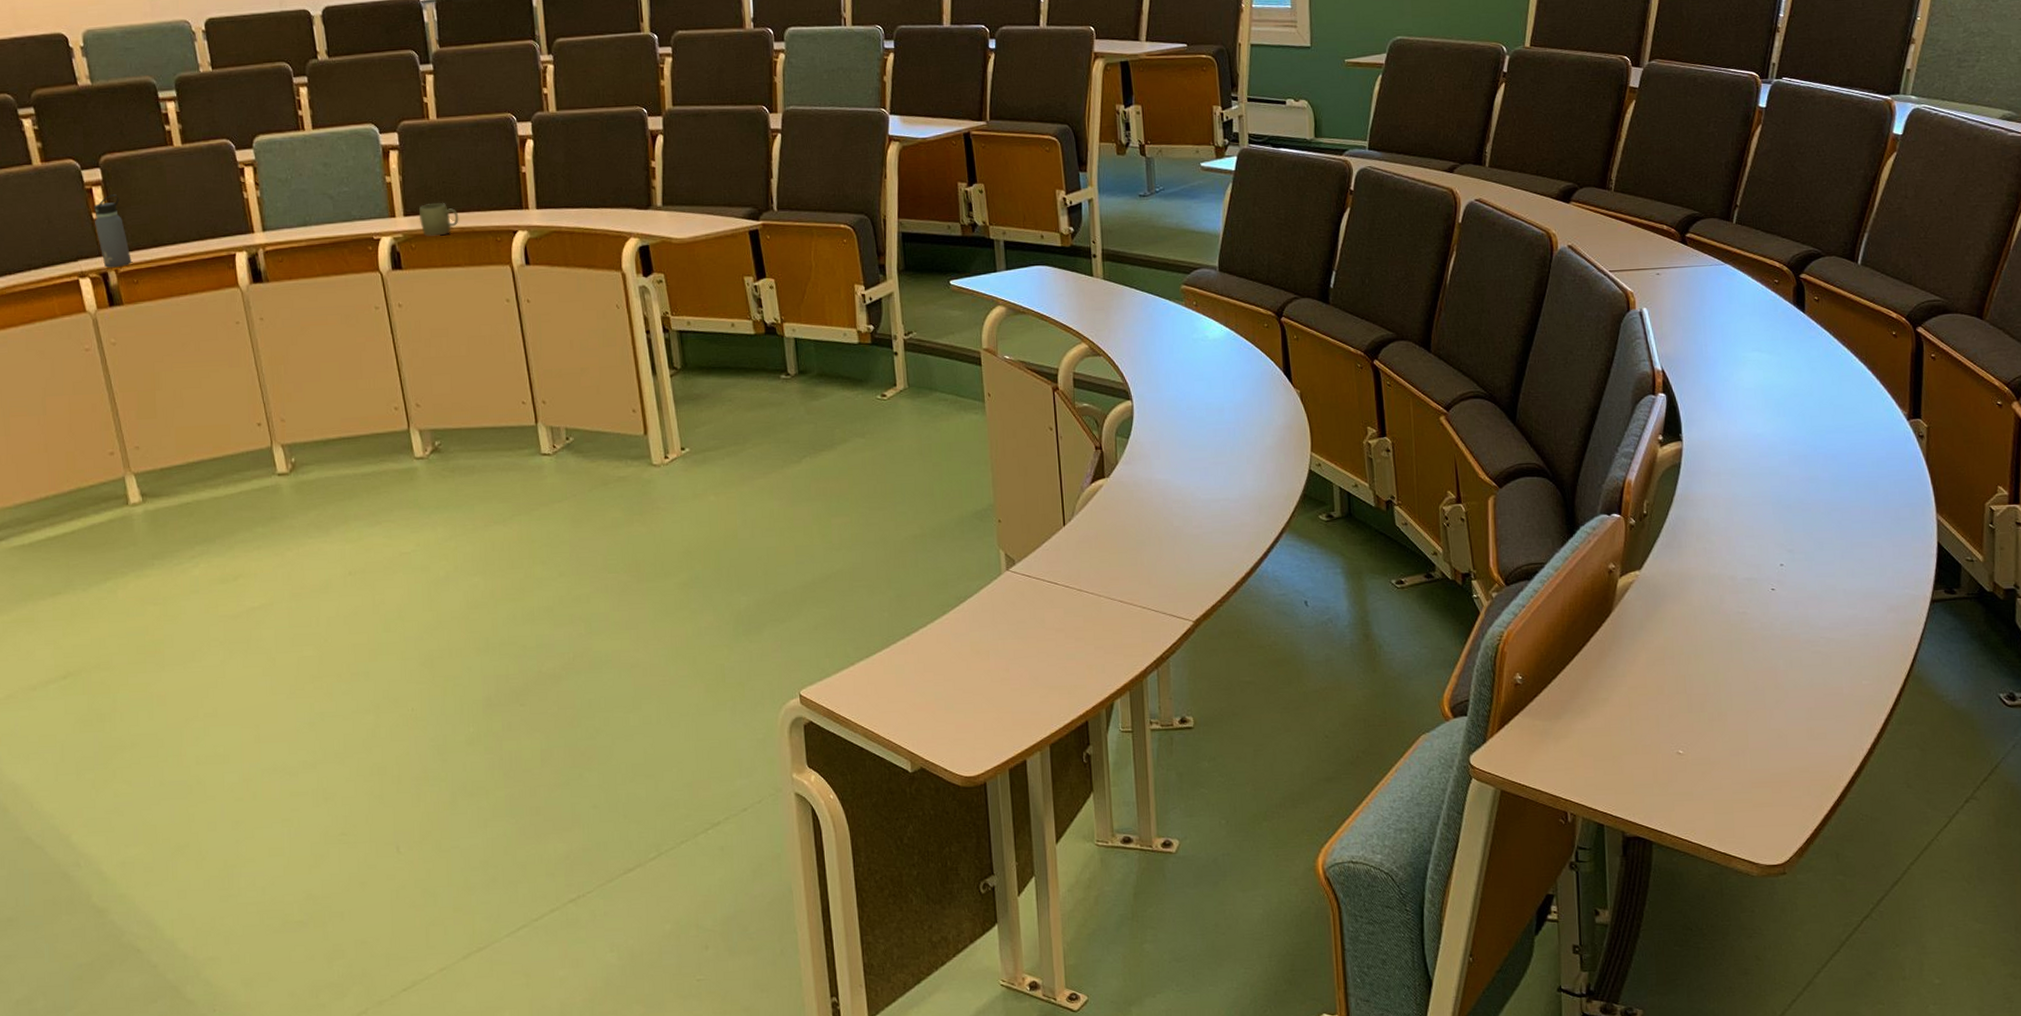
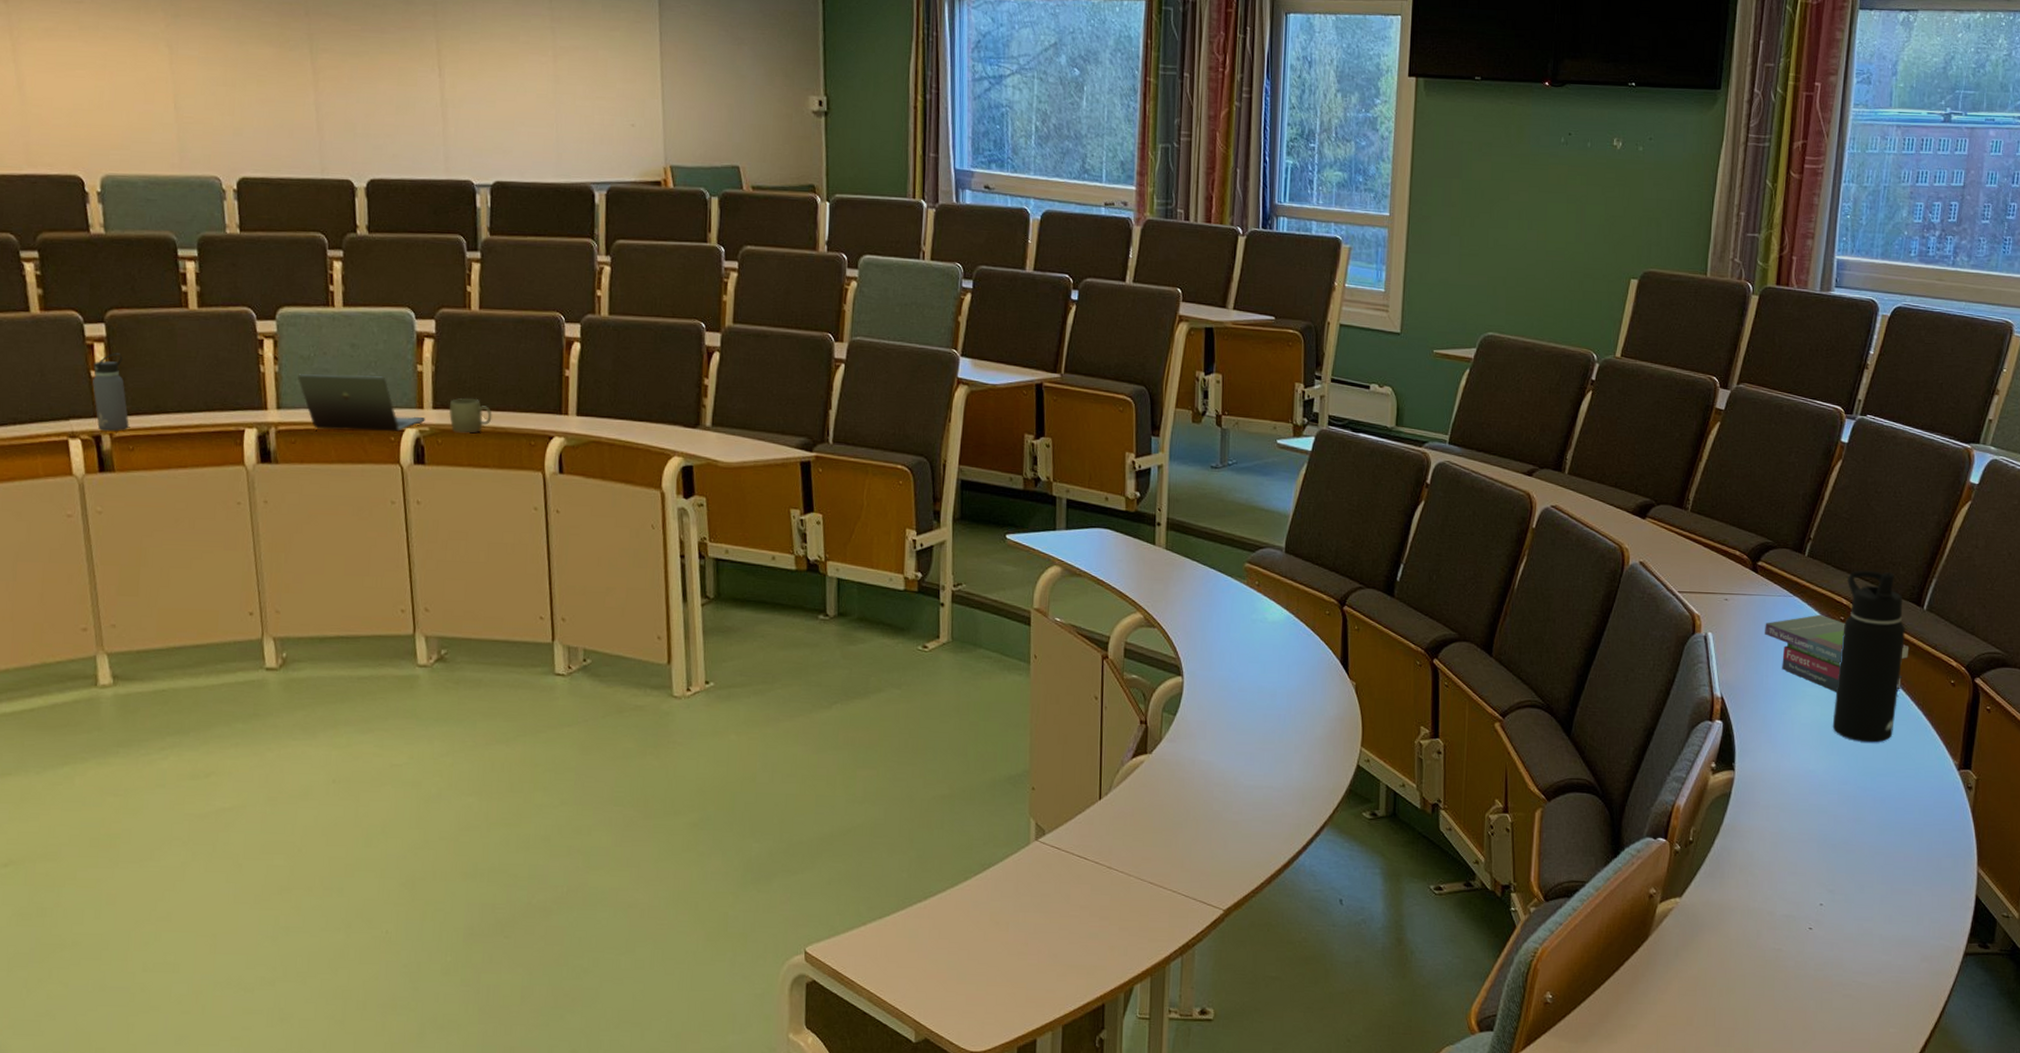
laptop: none [278,191,397,247] -> present [298,374,424,432]
books: none [1699,279,1847,355] -> present [1765,614,1909,692]
water bottle: none [1775,231,1842,401] -> present [1832,570,1905,743]

